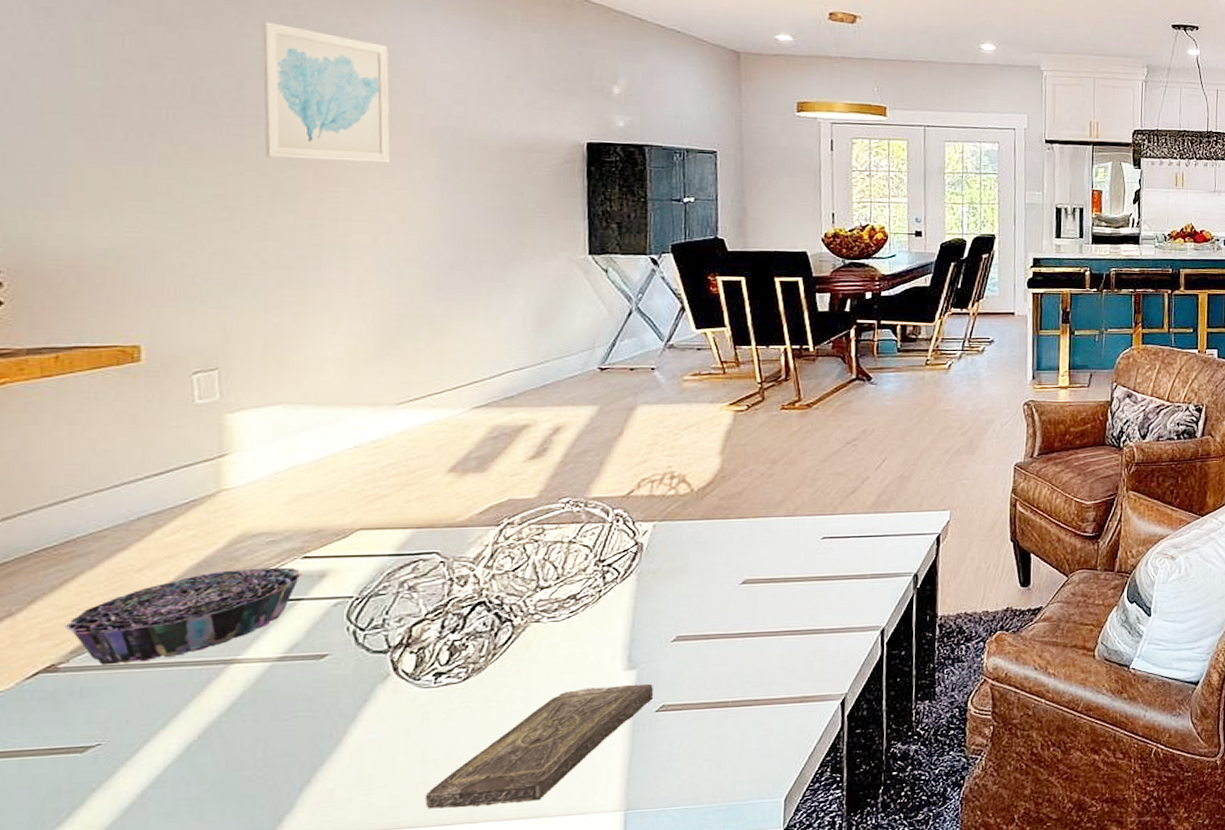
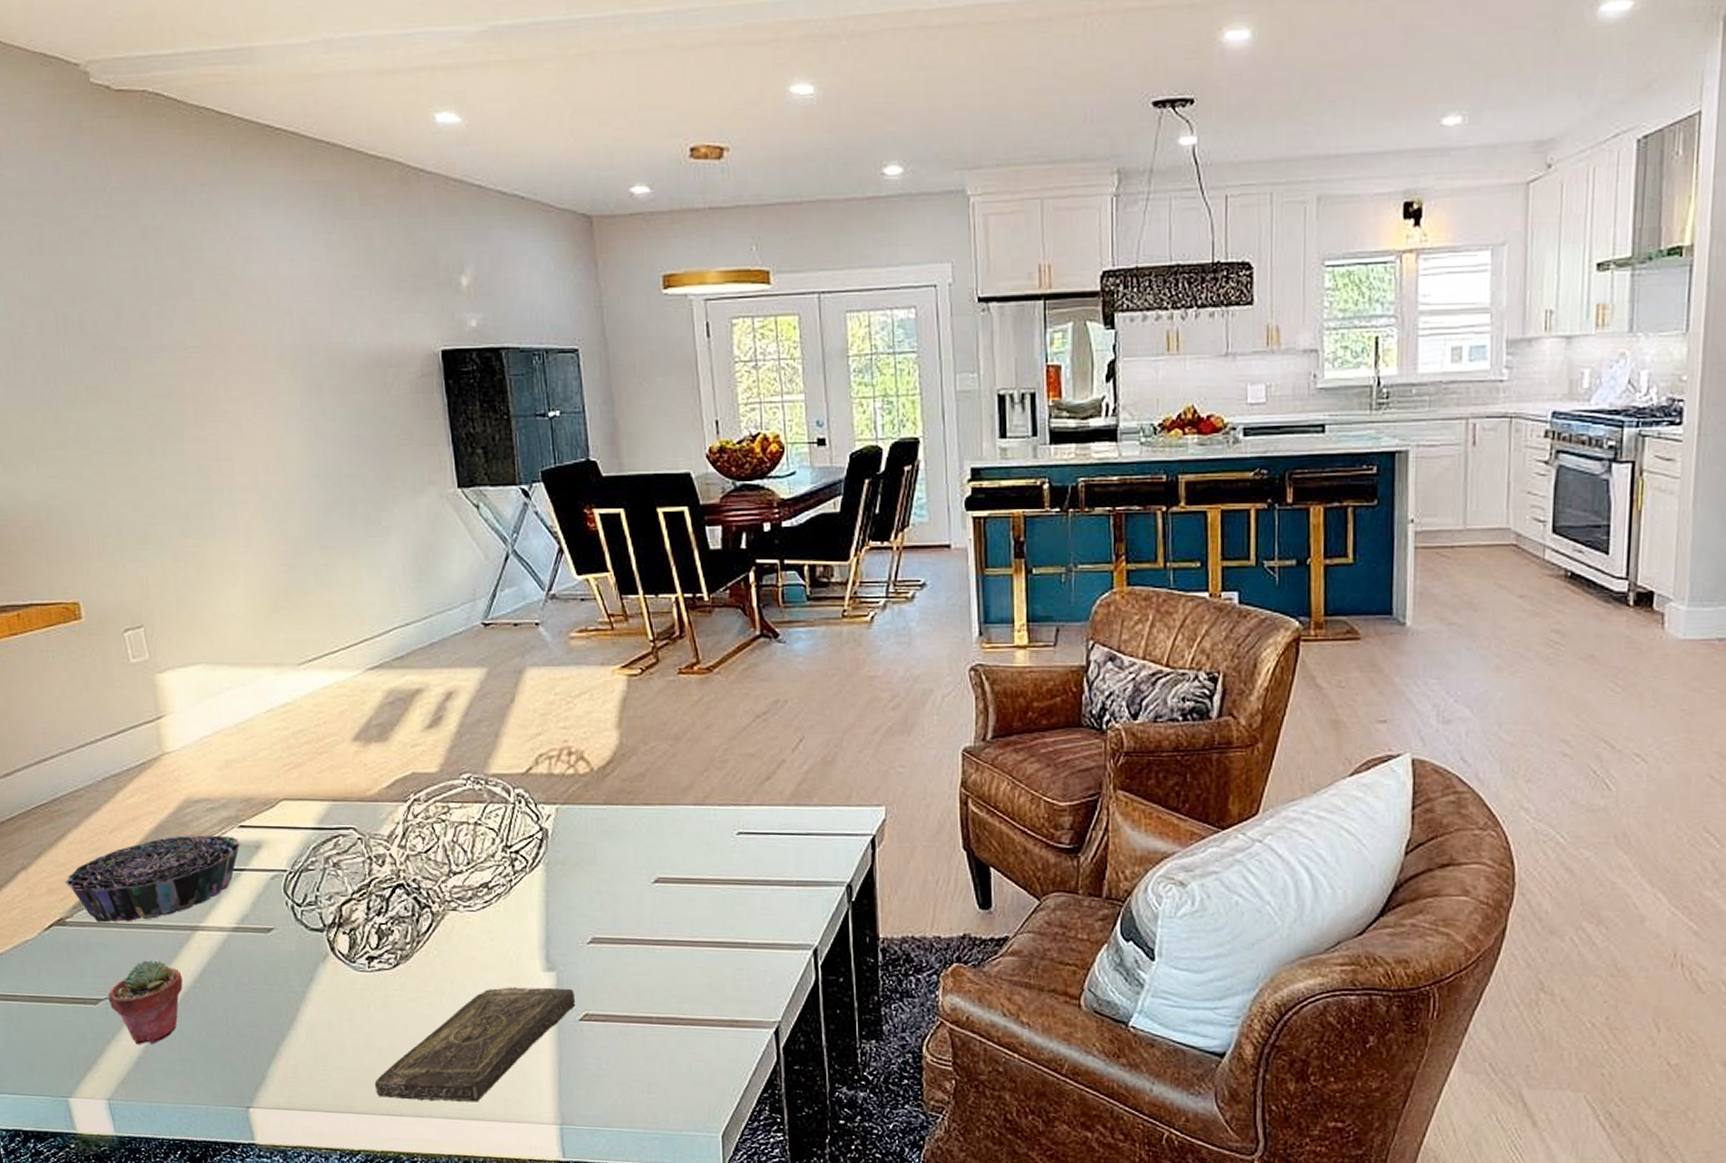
potted succulent: none [100,698,205,791] -> present [107,960,183,1045]
wall art: present [261,21,391,163] -> none [126,238,258,393]

